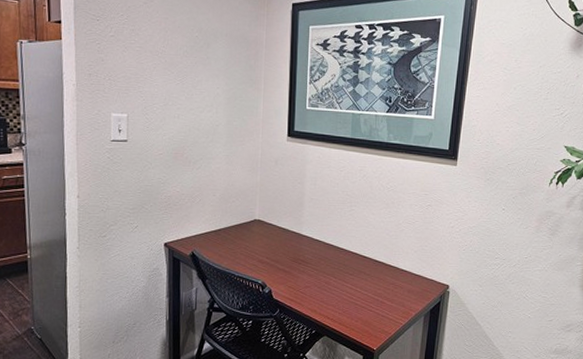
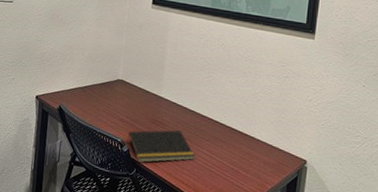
notepad: none [268,266,339,303] -> present [127,129,195,163]

